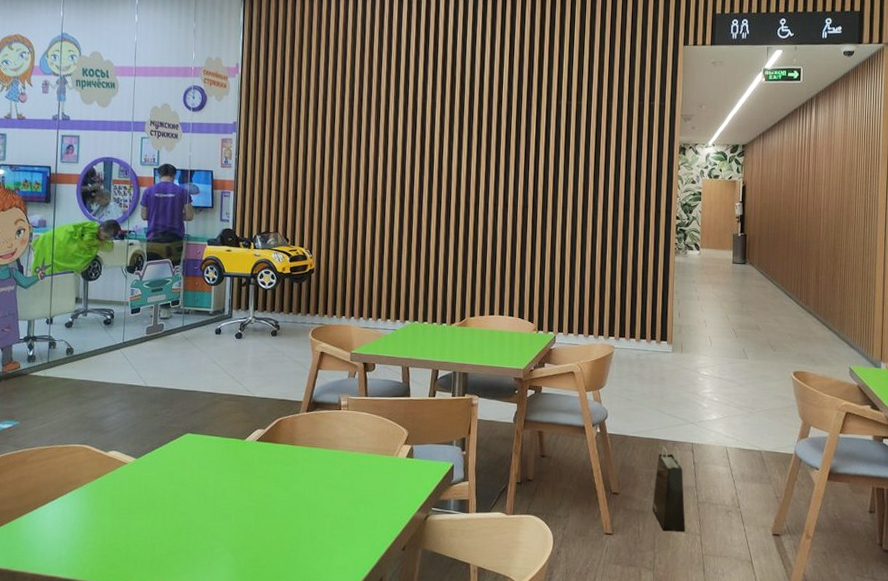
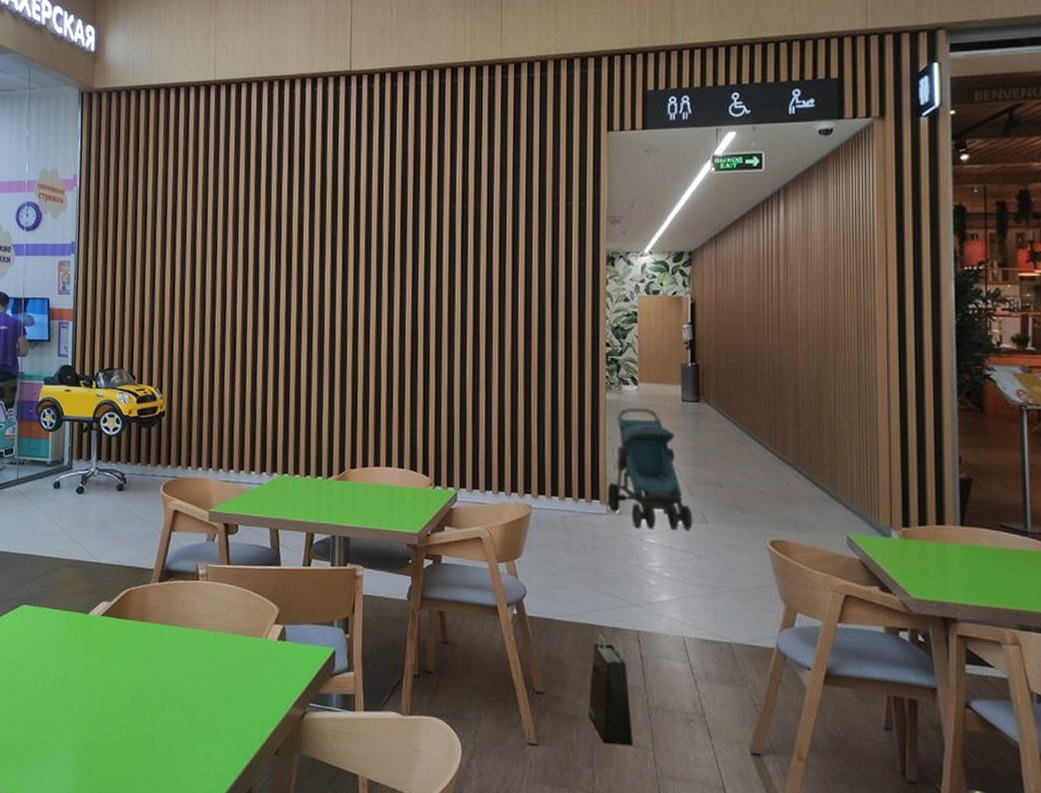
baby buggy: none [672,268,737,364] -> present [607,407,693,530]

